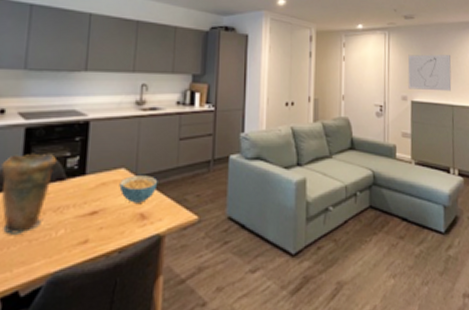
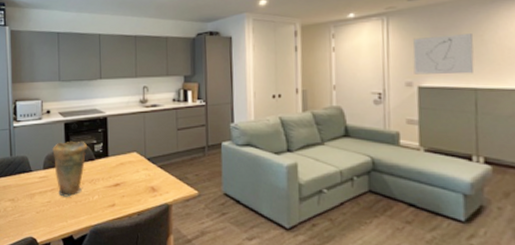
cereal bowl: present [119,175,158,203] -> none [133,158,163,179]

